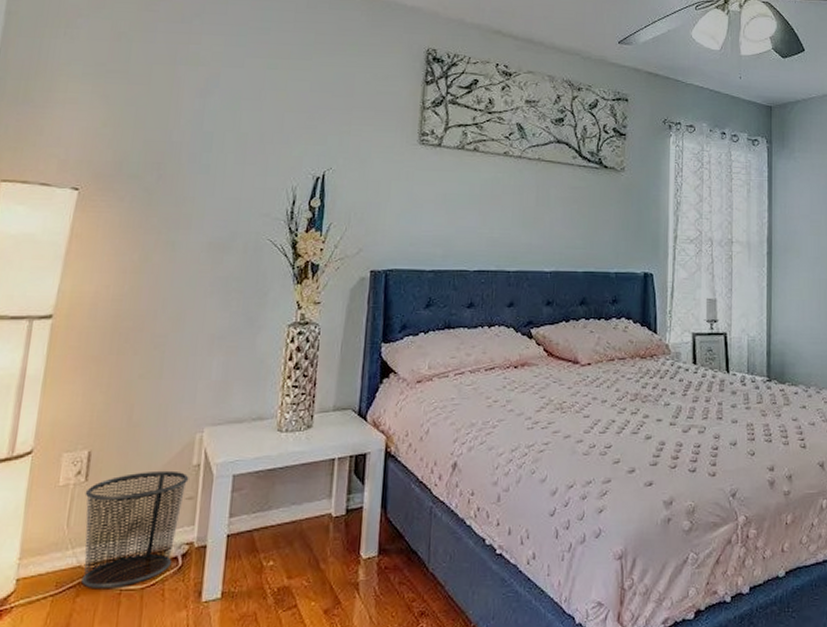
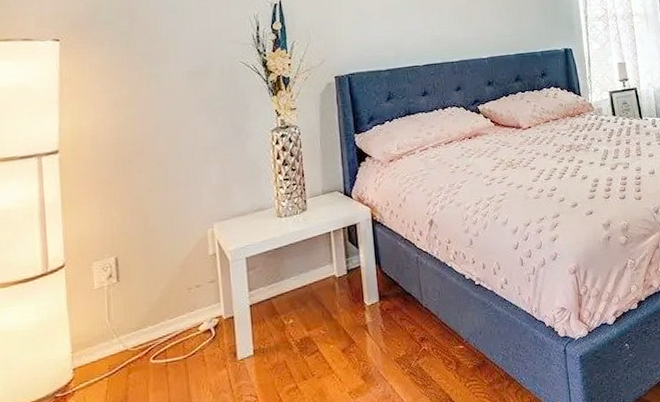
waste bin: present [81,470,189,590] -> none [119,262,208,366]

